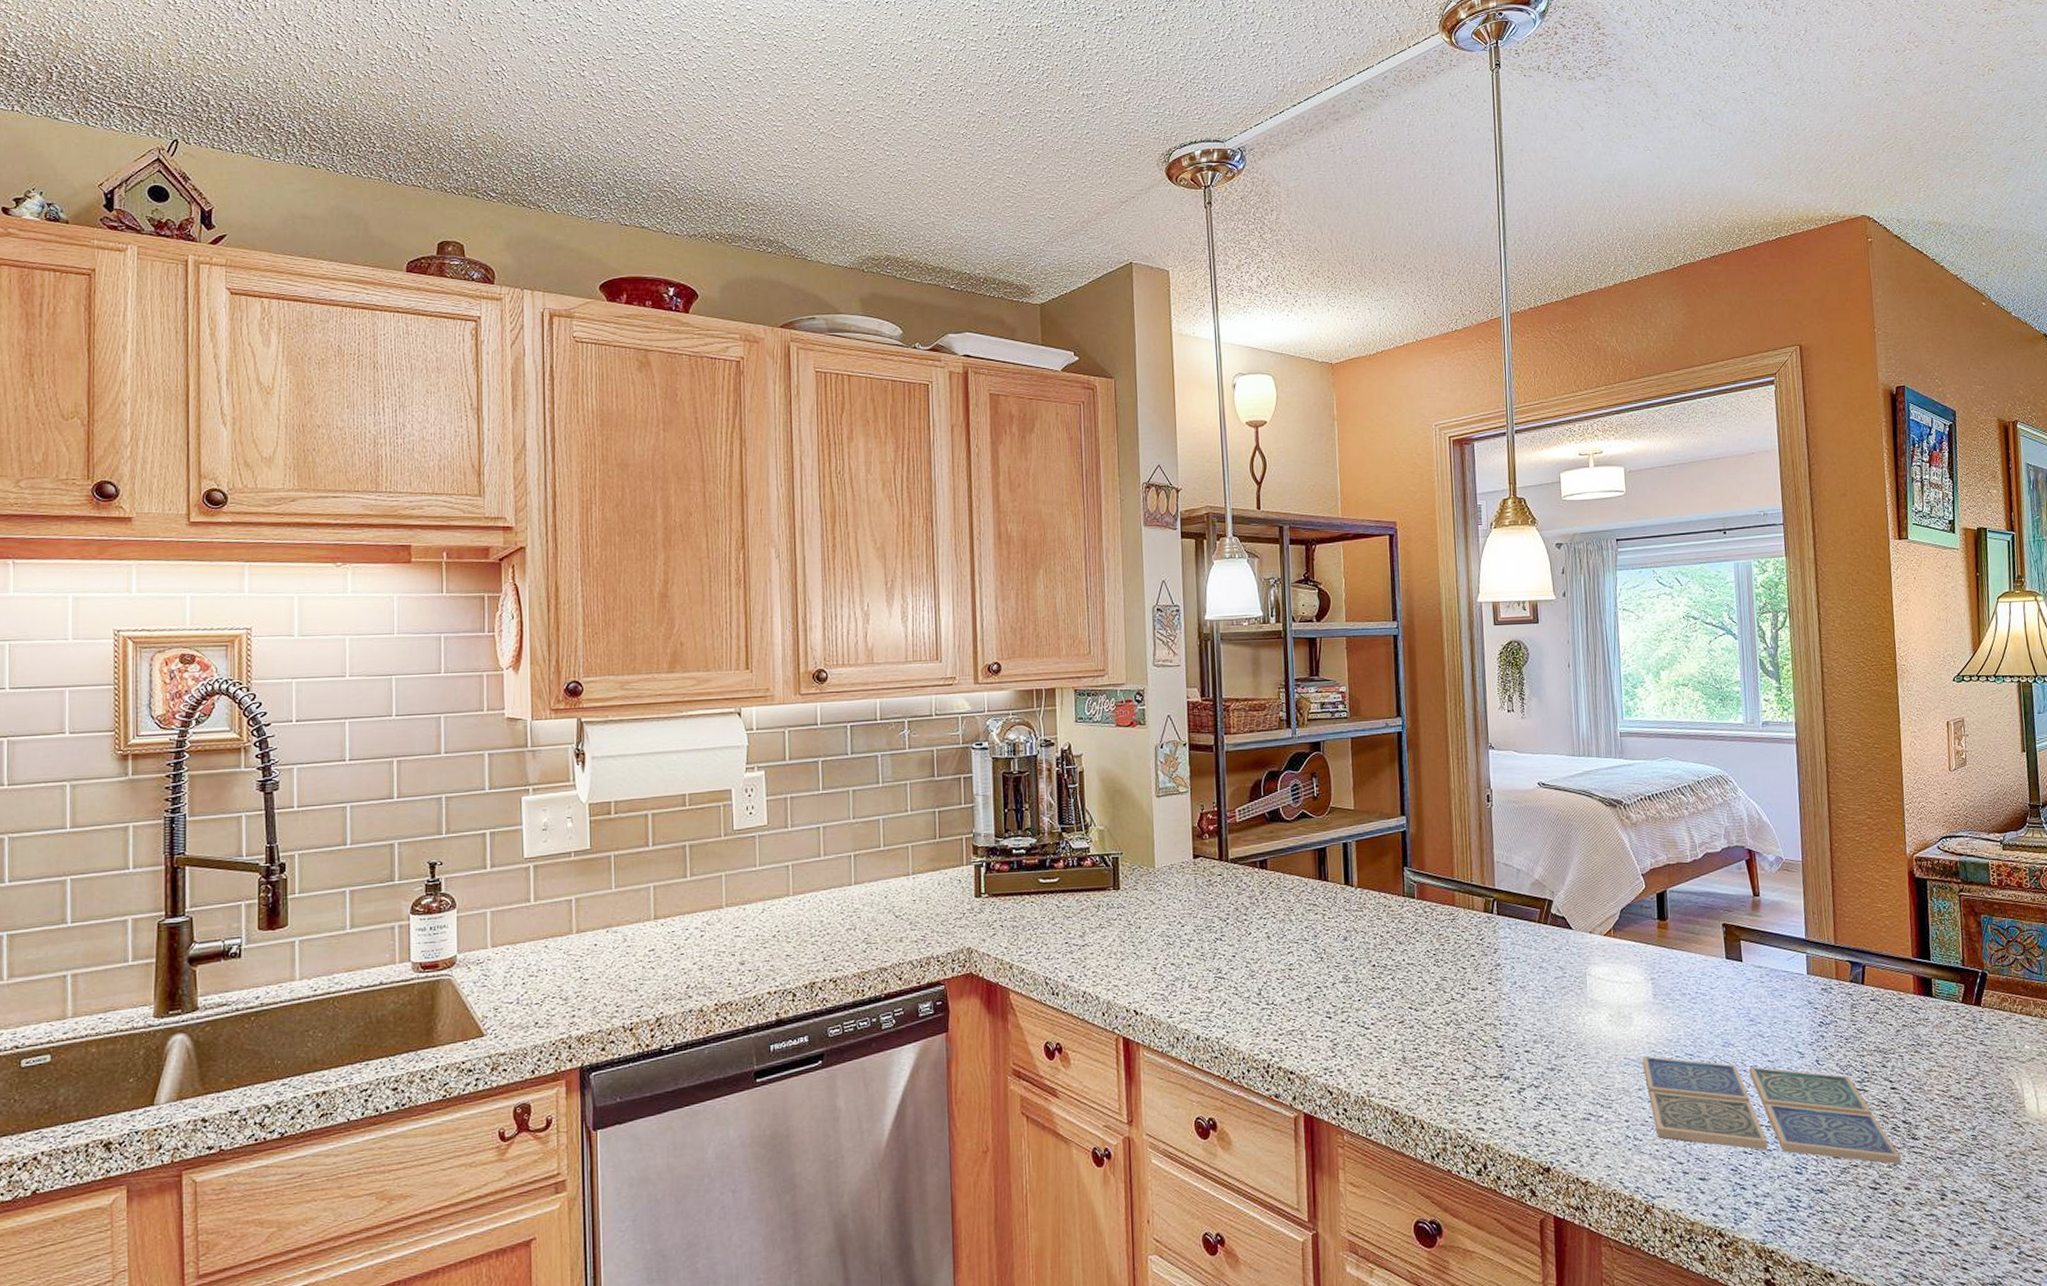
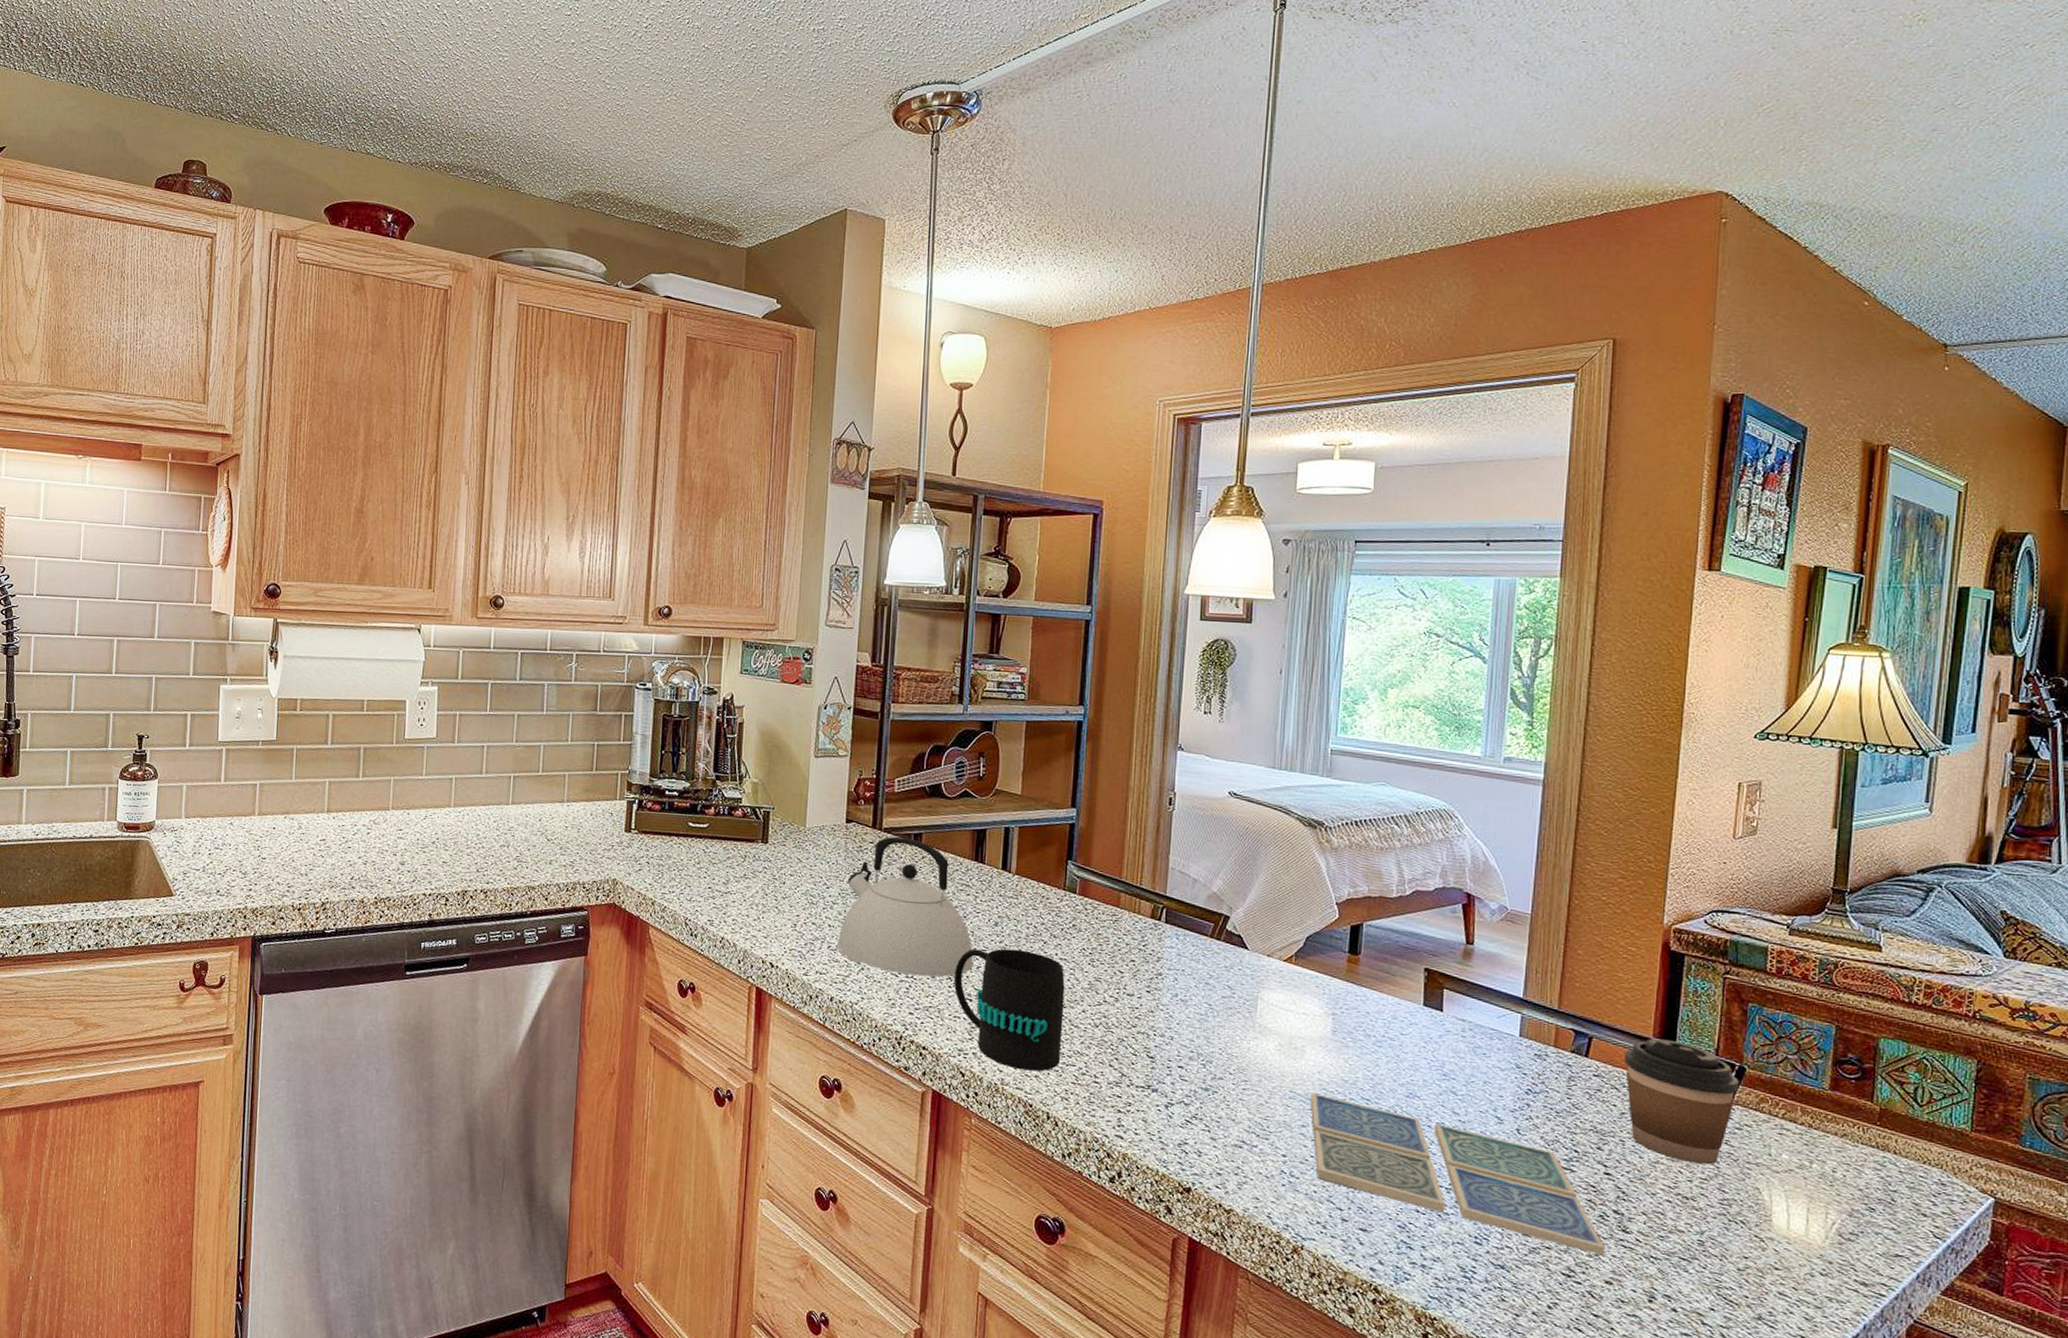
kettle: none [1197,865,1329,1002] -> present [837,837,974,977]
mug: none [1311,960,1419,1079] -> present [953,948,1065,1071]
coffee cup: none [1891,957,1984,1066] -> present [1623,1038,1740,1165]

